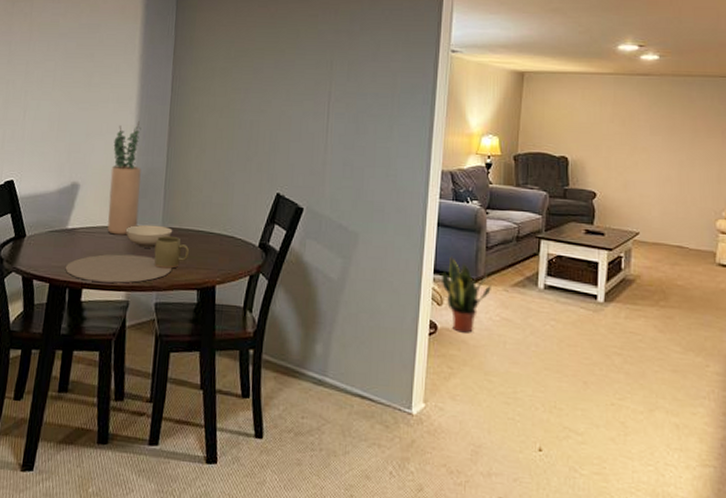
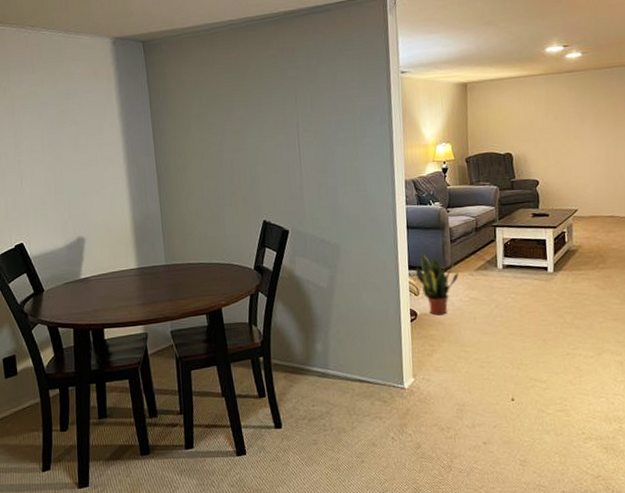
placemat: present [65,254,171,284] -> none [85,292,180,321]
vase: present [107,121,141,236] -> none [109,174,143,278]
bowl: present [125,224,173,248] -> none [133,263,176,285]
mug: present [154,235,190,269] -> none [162,271,194,300]

